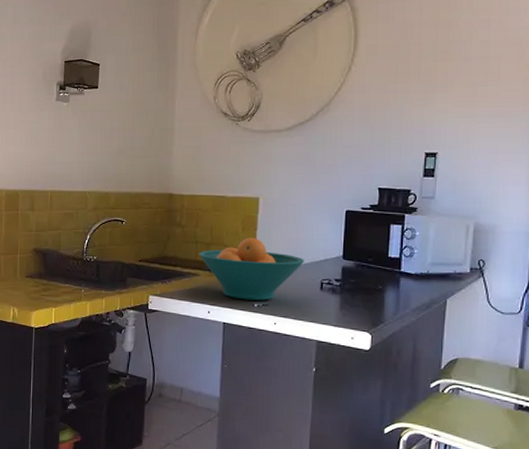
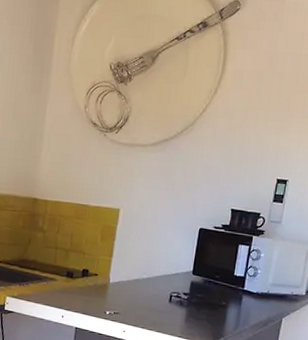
fruit bowl: present [199,238,305,301] -> none [58,247,158,309]

